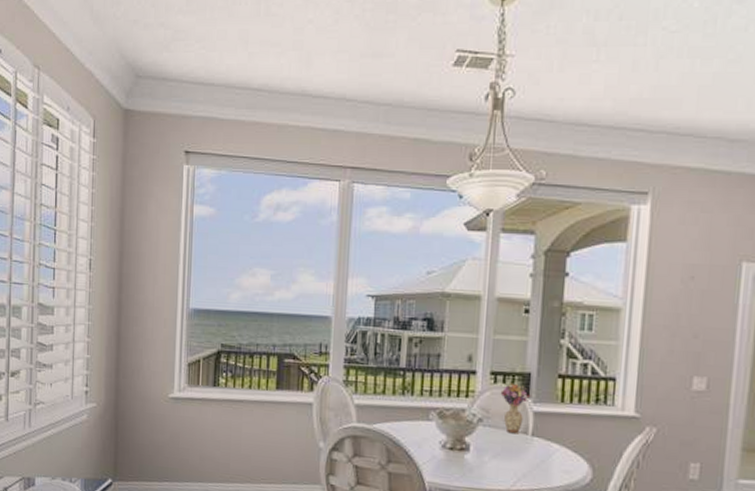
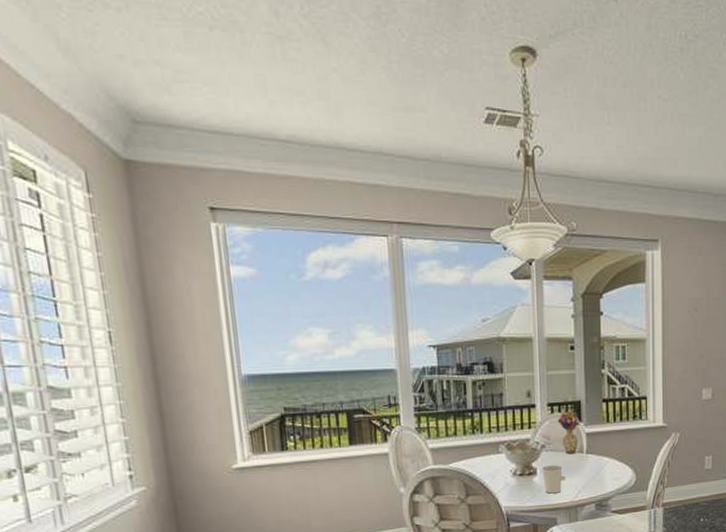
cup: none [476,442,503,477] -> present [543,465,565,494]

